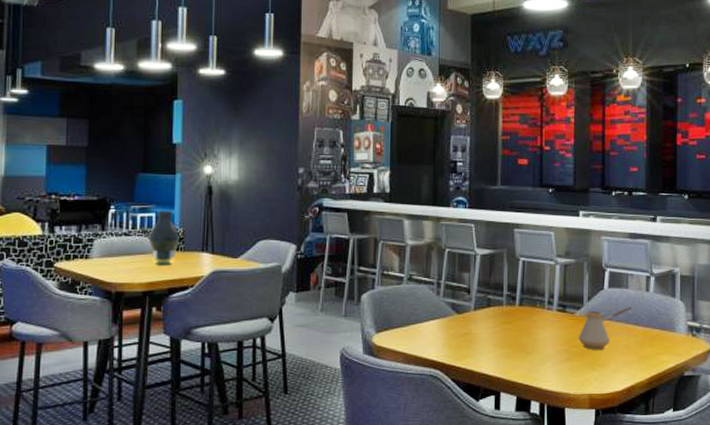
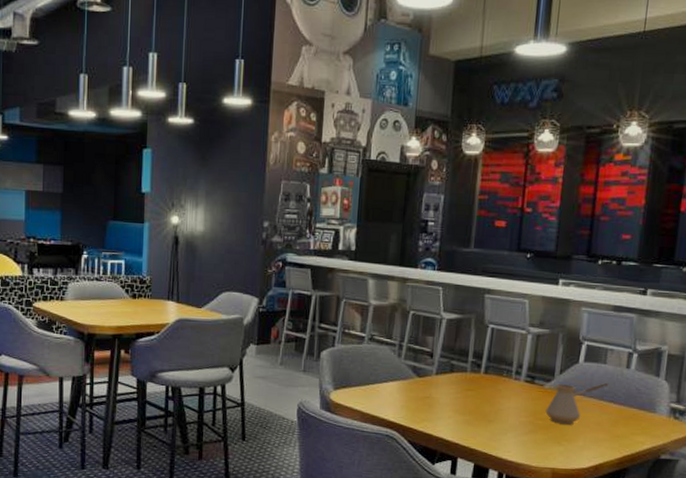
vase: present [148,211,180,265] -> none [118,258,147,311]

